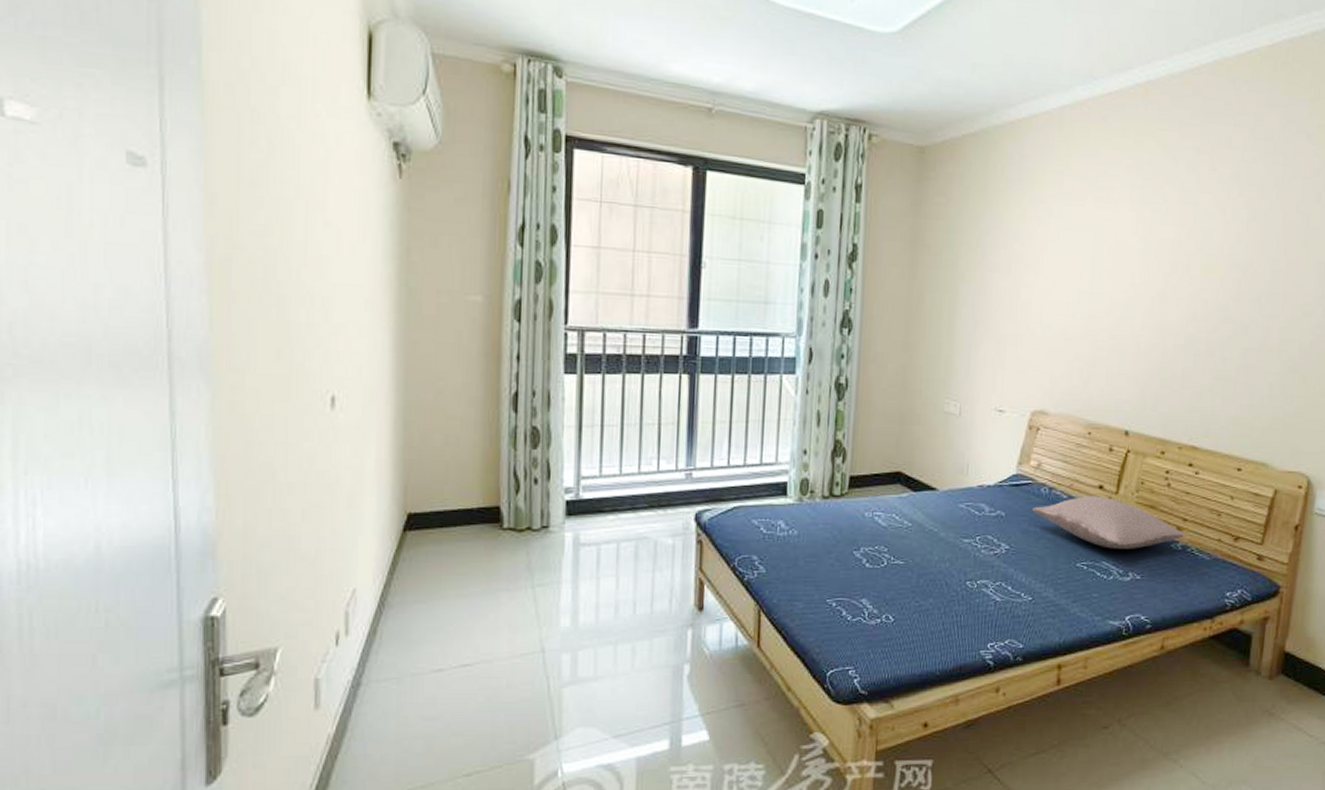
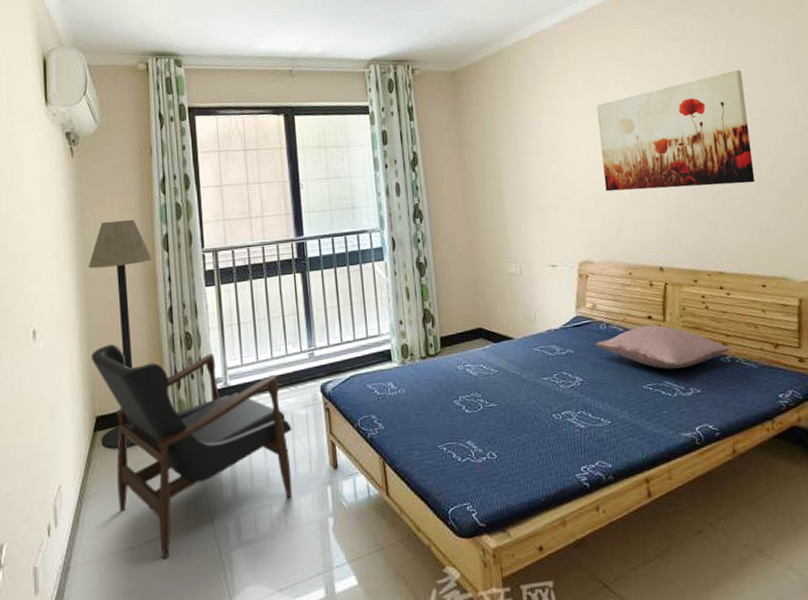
armchair: none [407,428,654,688] -> present [91,344,293,560]
floor lamp: none [411,270,498,555] -> present [88,219,153,450]
wall art: none [1081,205,1276,347] -> present [596,70,755,192]

